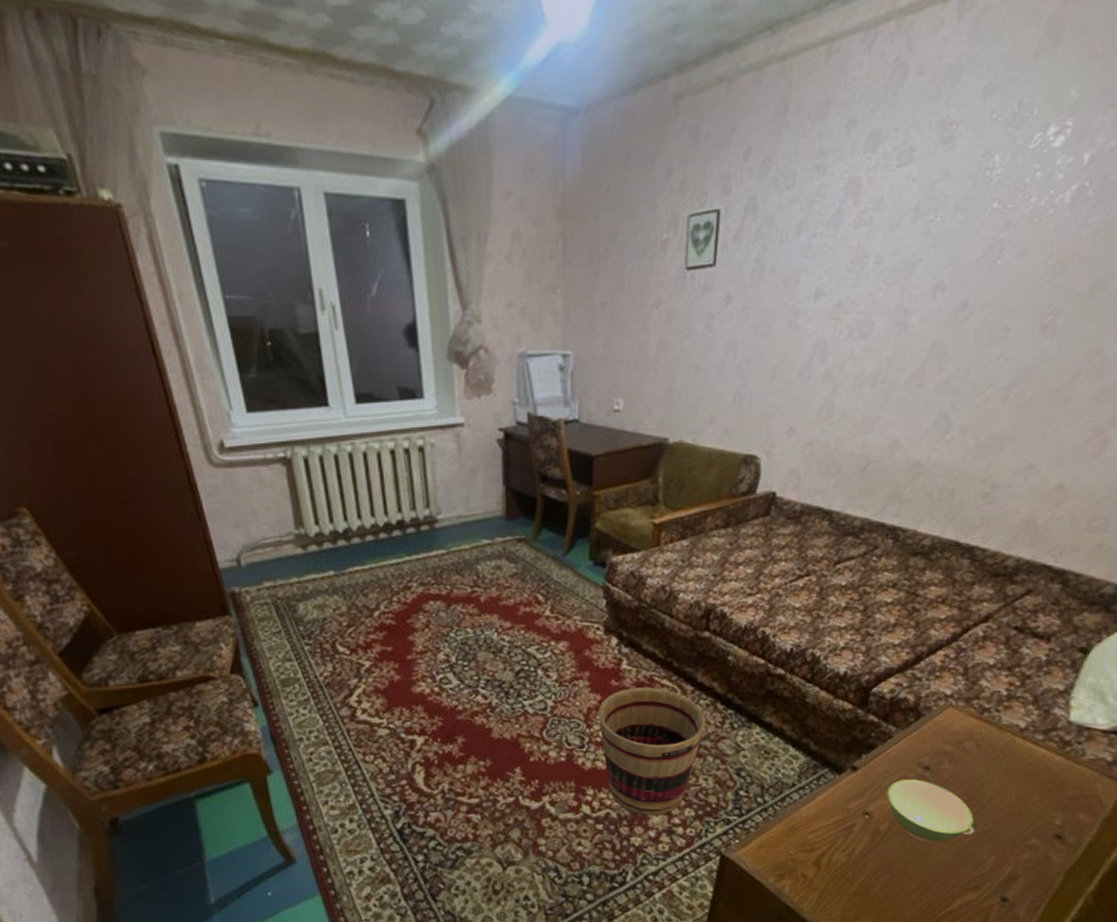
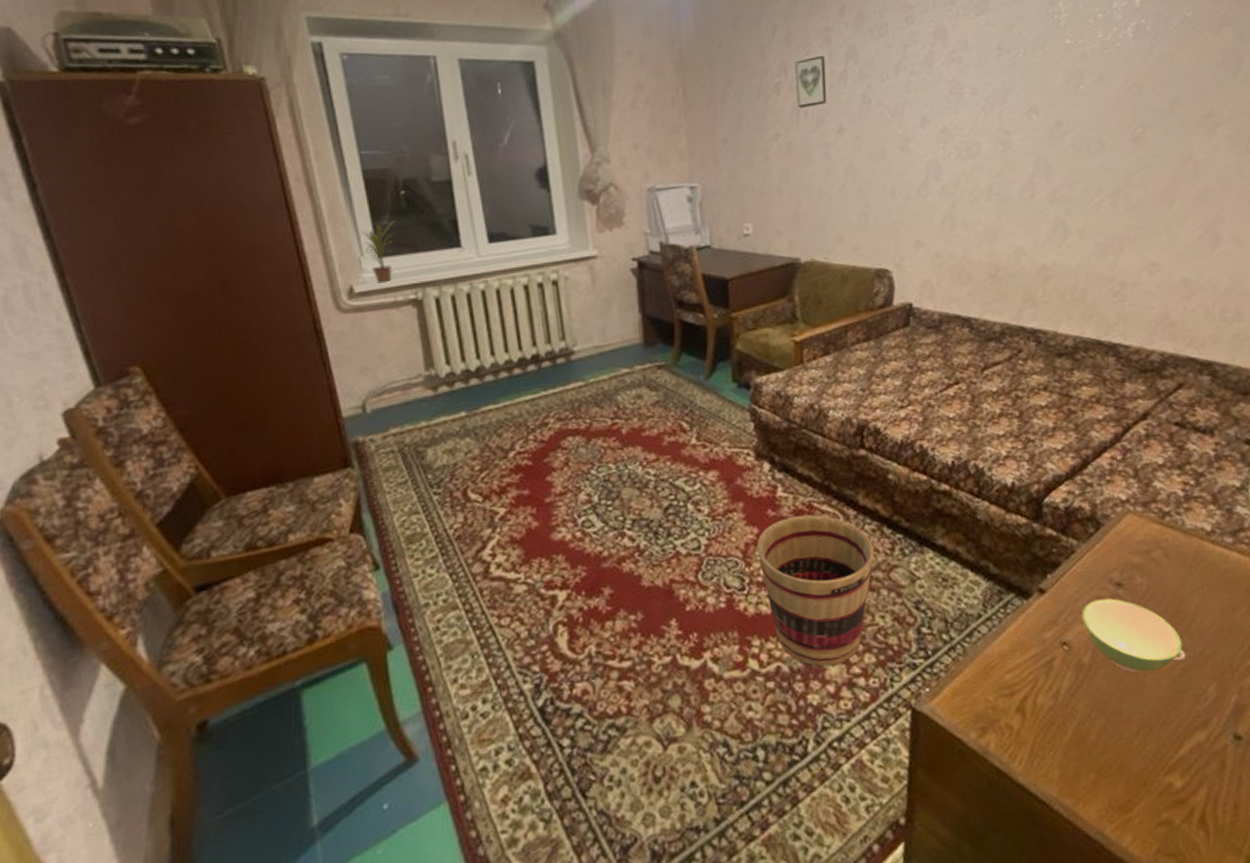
potted plant: none [229,374,264,439] -> present [361,220,396,283]

